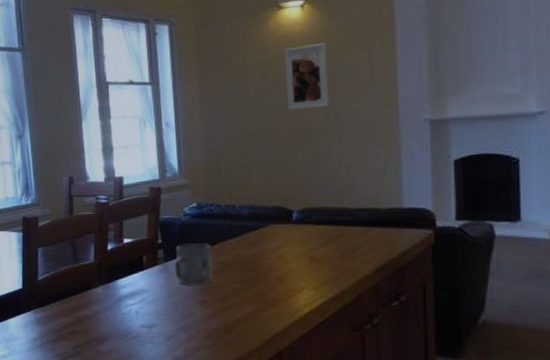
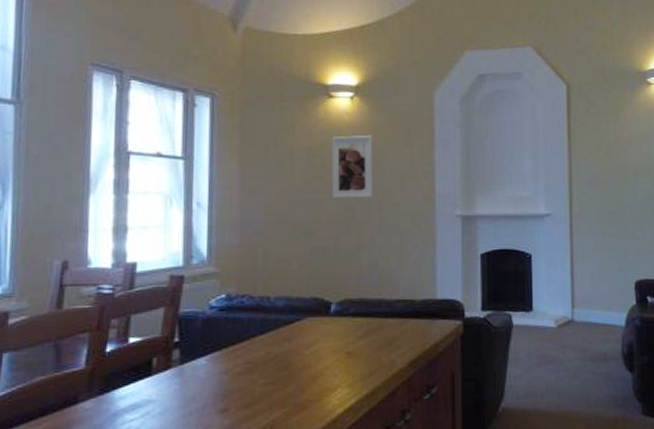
mug: present [174,242,213,284] -> none [192,339,239,390]

